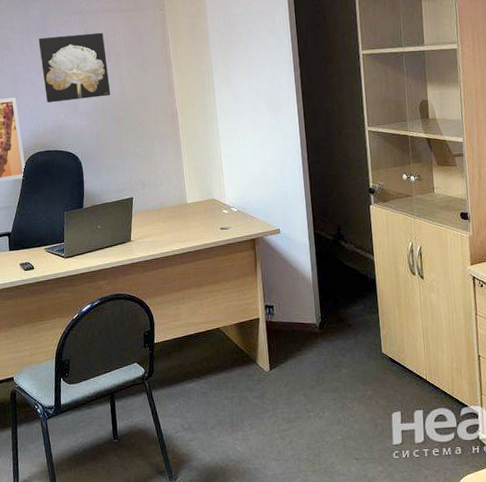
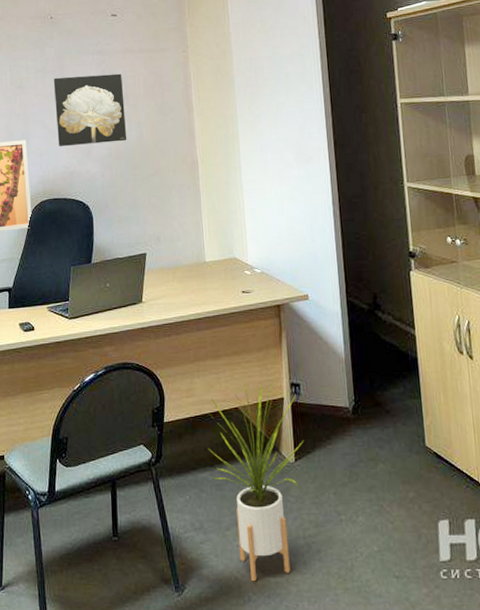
house plant: none [193,304,277,469] -> present [208,380,303,582]

